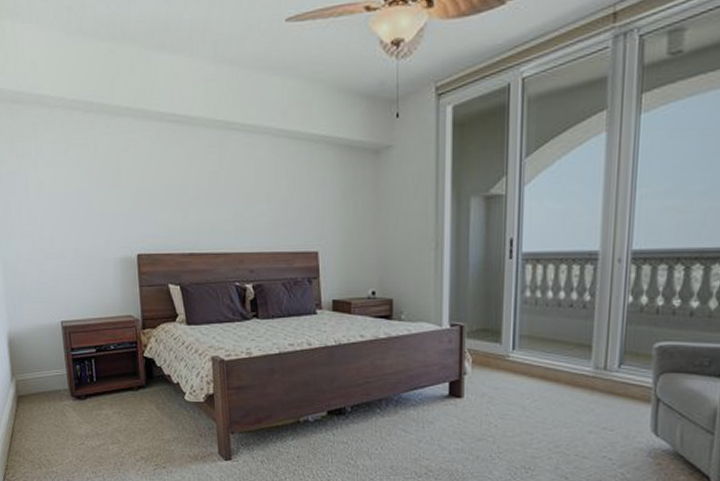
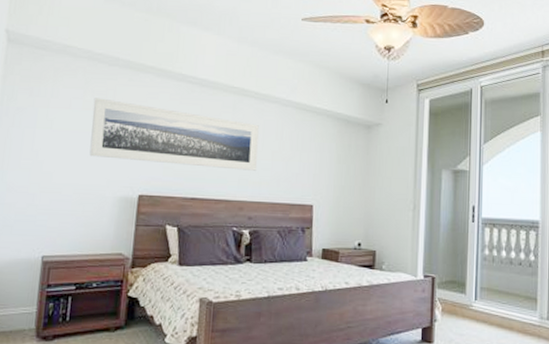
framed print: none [76,151,253,219] -> present [89,98,259,171]

